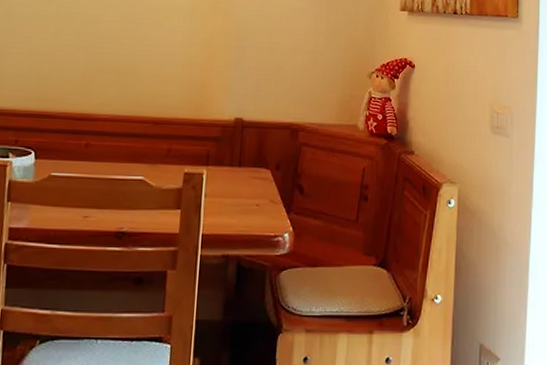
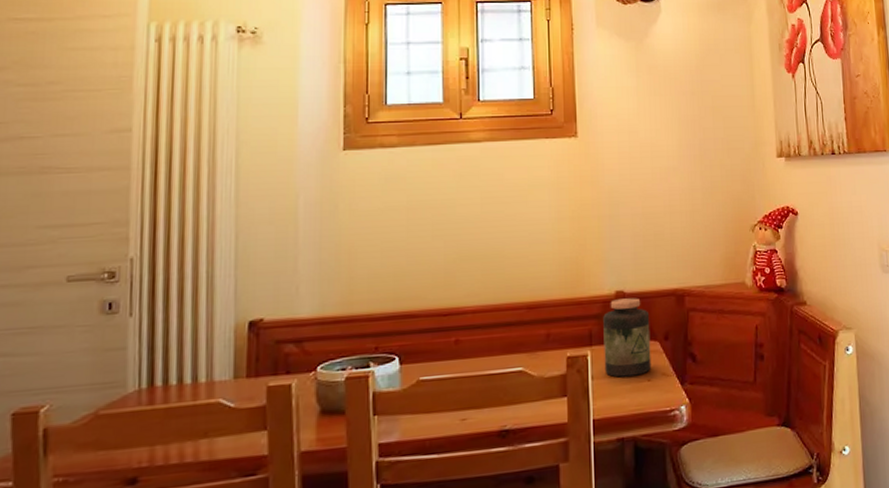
jar: none [217,125,264,199] -> present [603,298,652,378]

